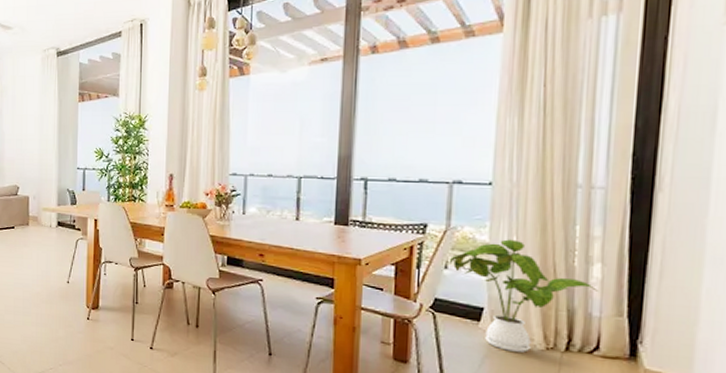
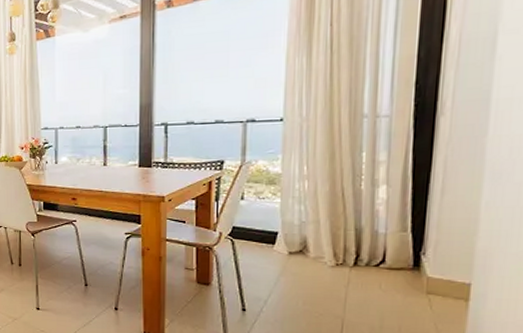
house plant: present [448,239,599,353] -> none [244,169,385,269]

